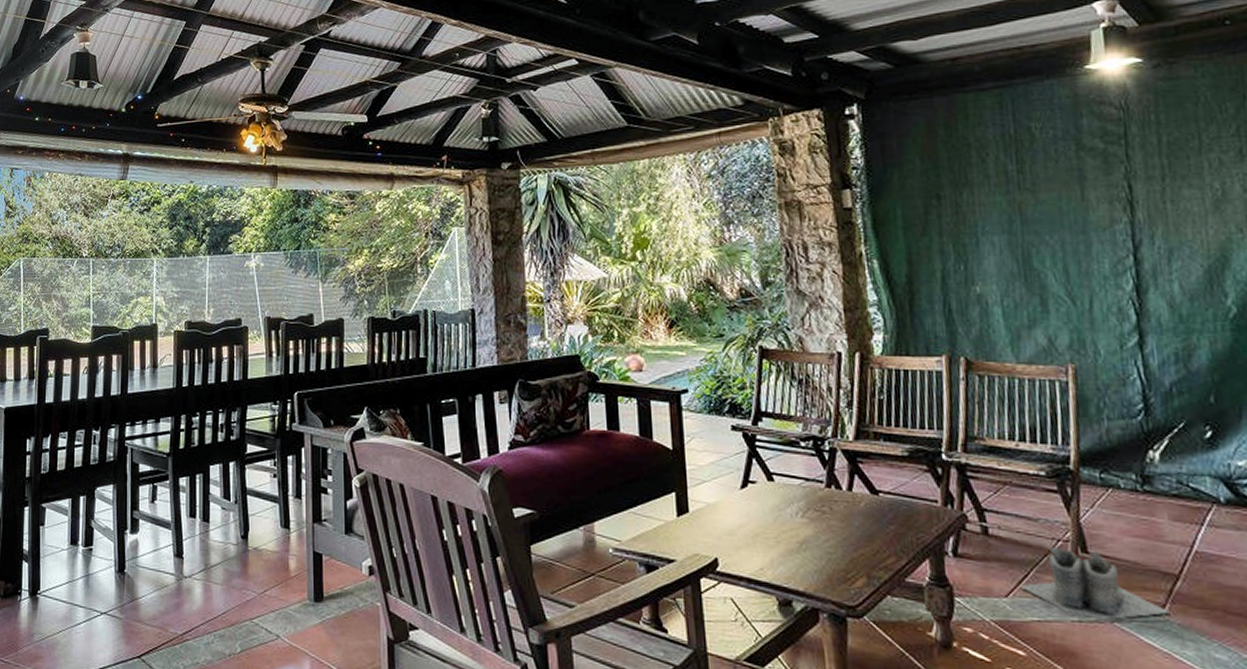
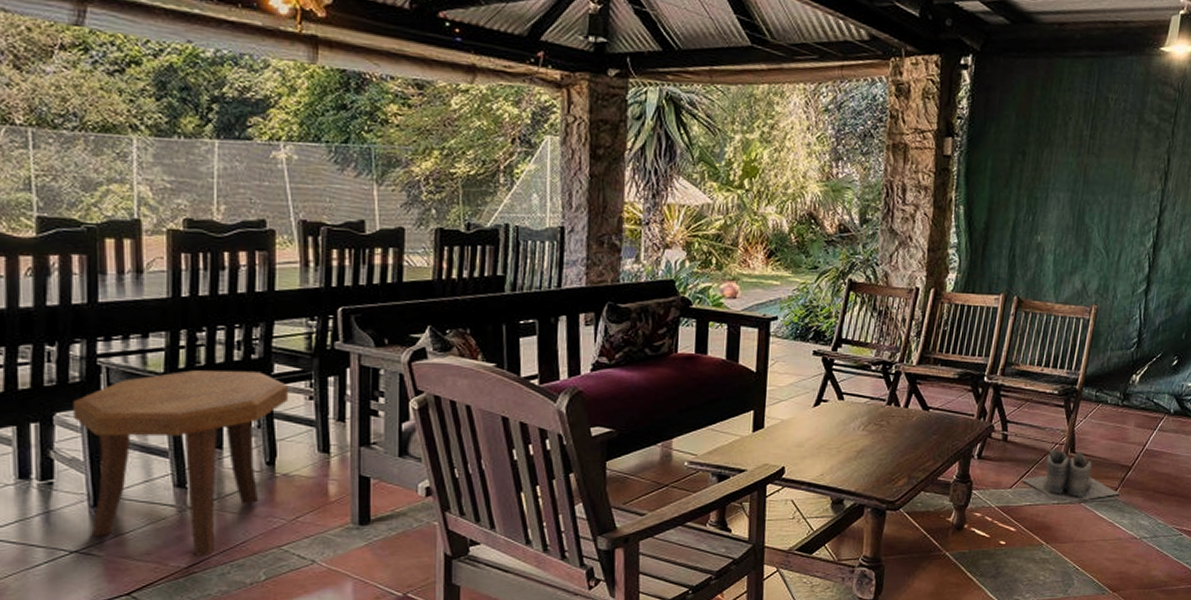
side table: none [108,450,258,625] -> present [73,370,289,556]

